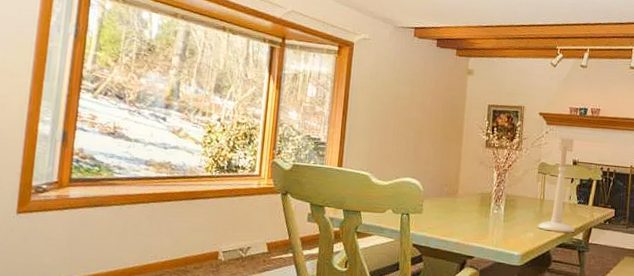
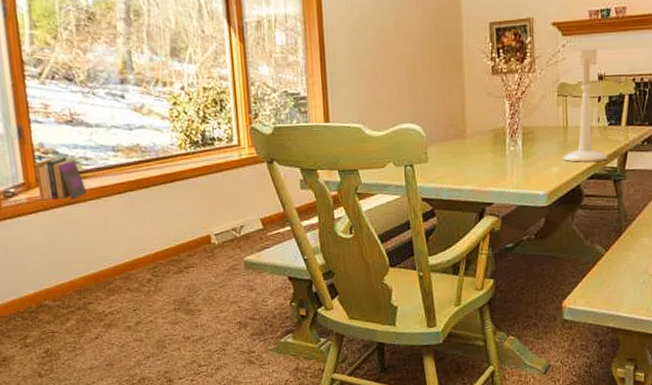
books: none [69,162,114,203] -> present [34,157,87,201]

